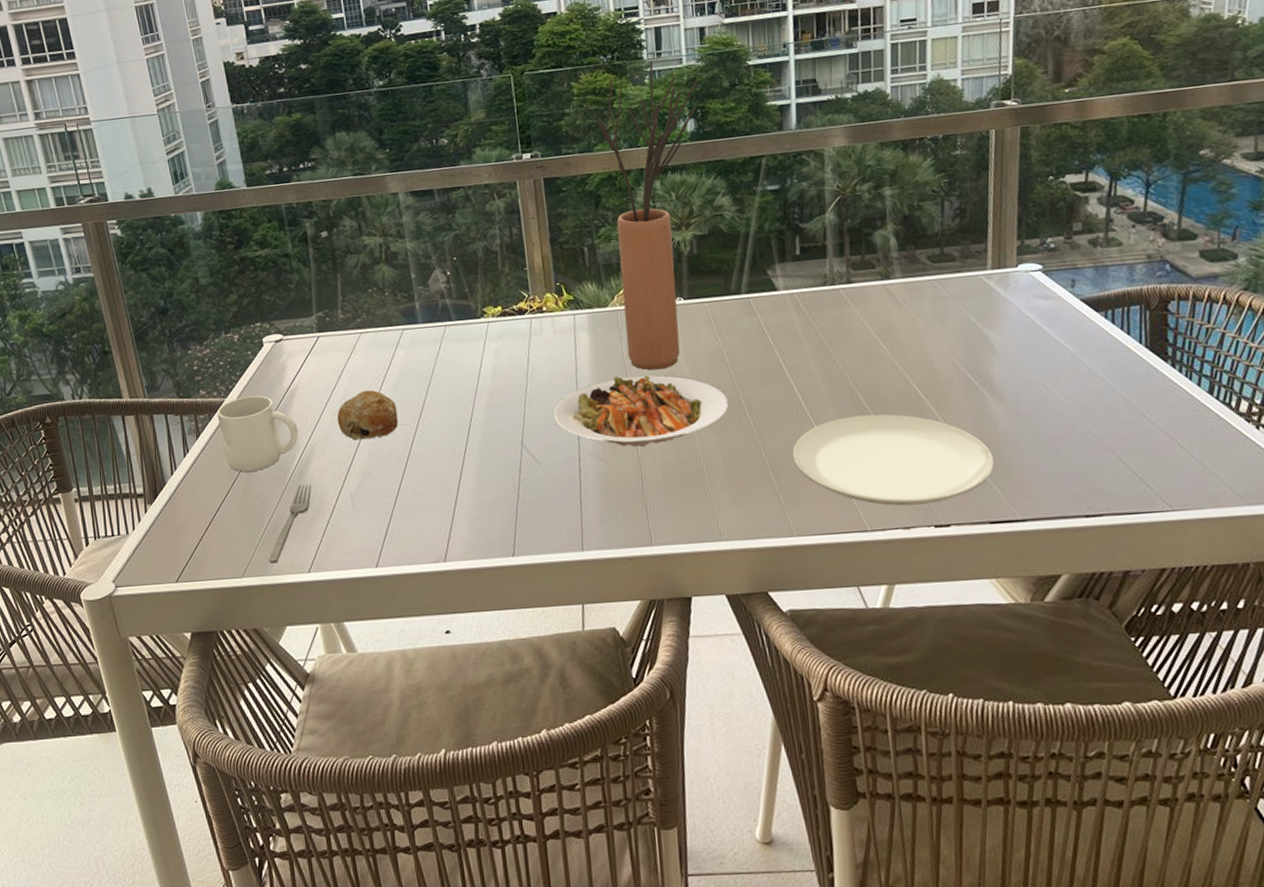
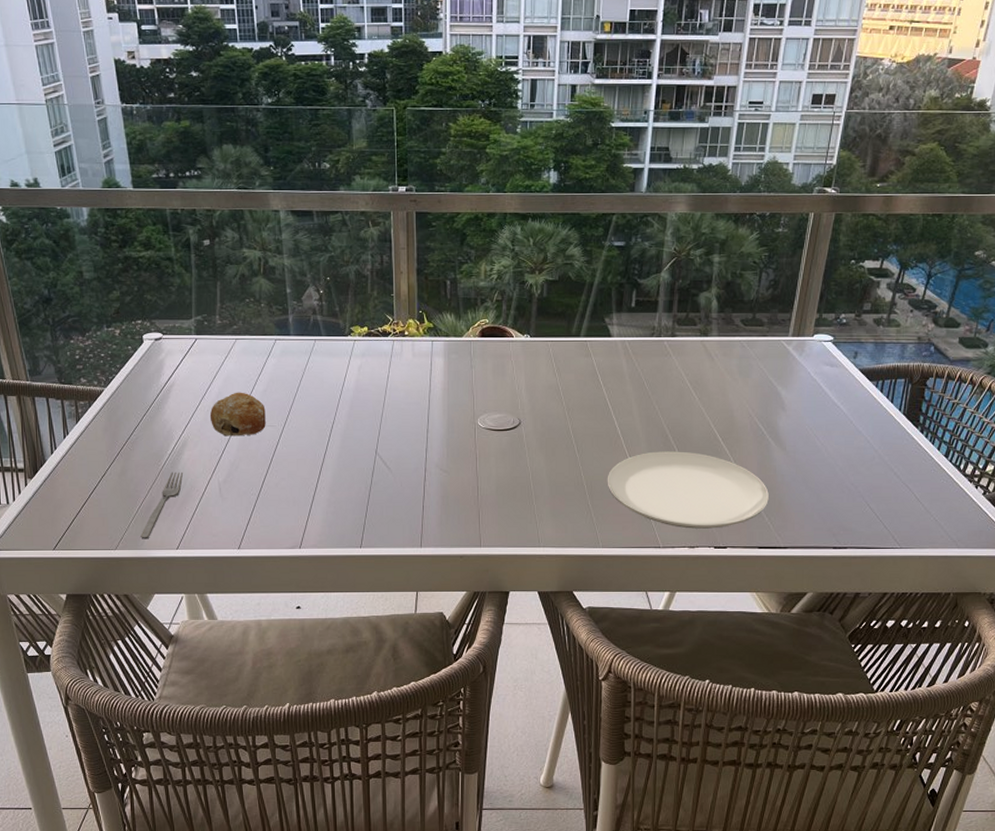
mug: present [217,395,299,472] -> none [97,388,174,456]
salad: present [553,374,729,448] -> none [406,400,559,463]
vase: present [596,61,699,371] -> none [469,111,566,397]

